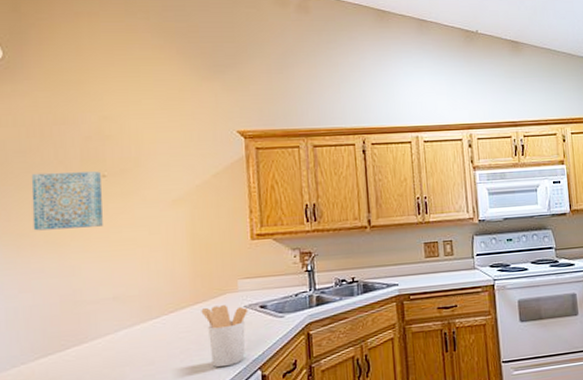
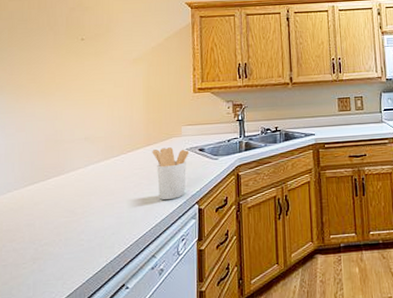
wall art: present [31,171,103,231] -> none [29,35,80,83]

